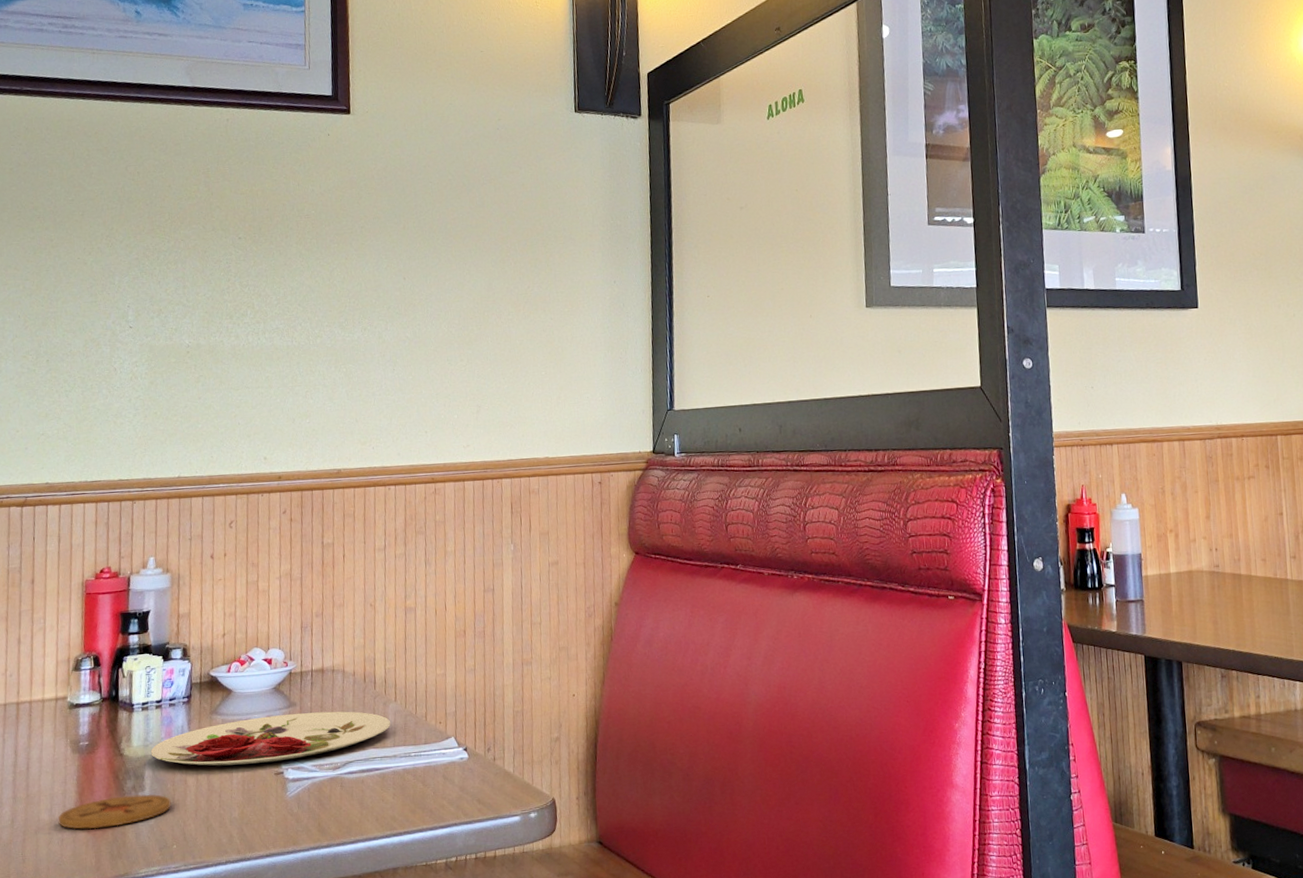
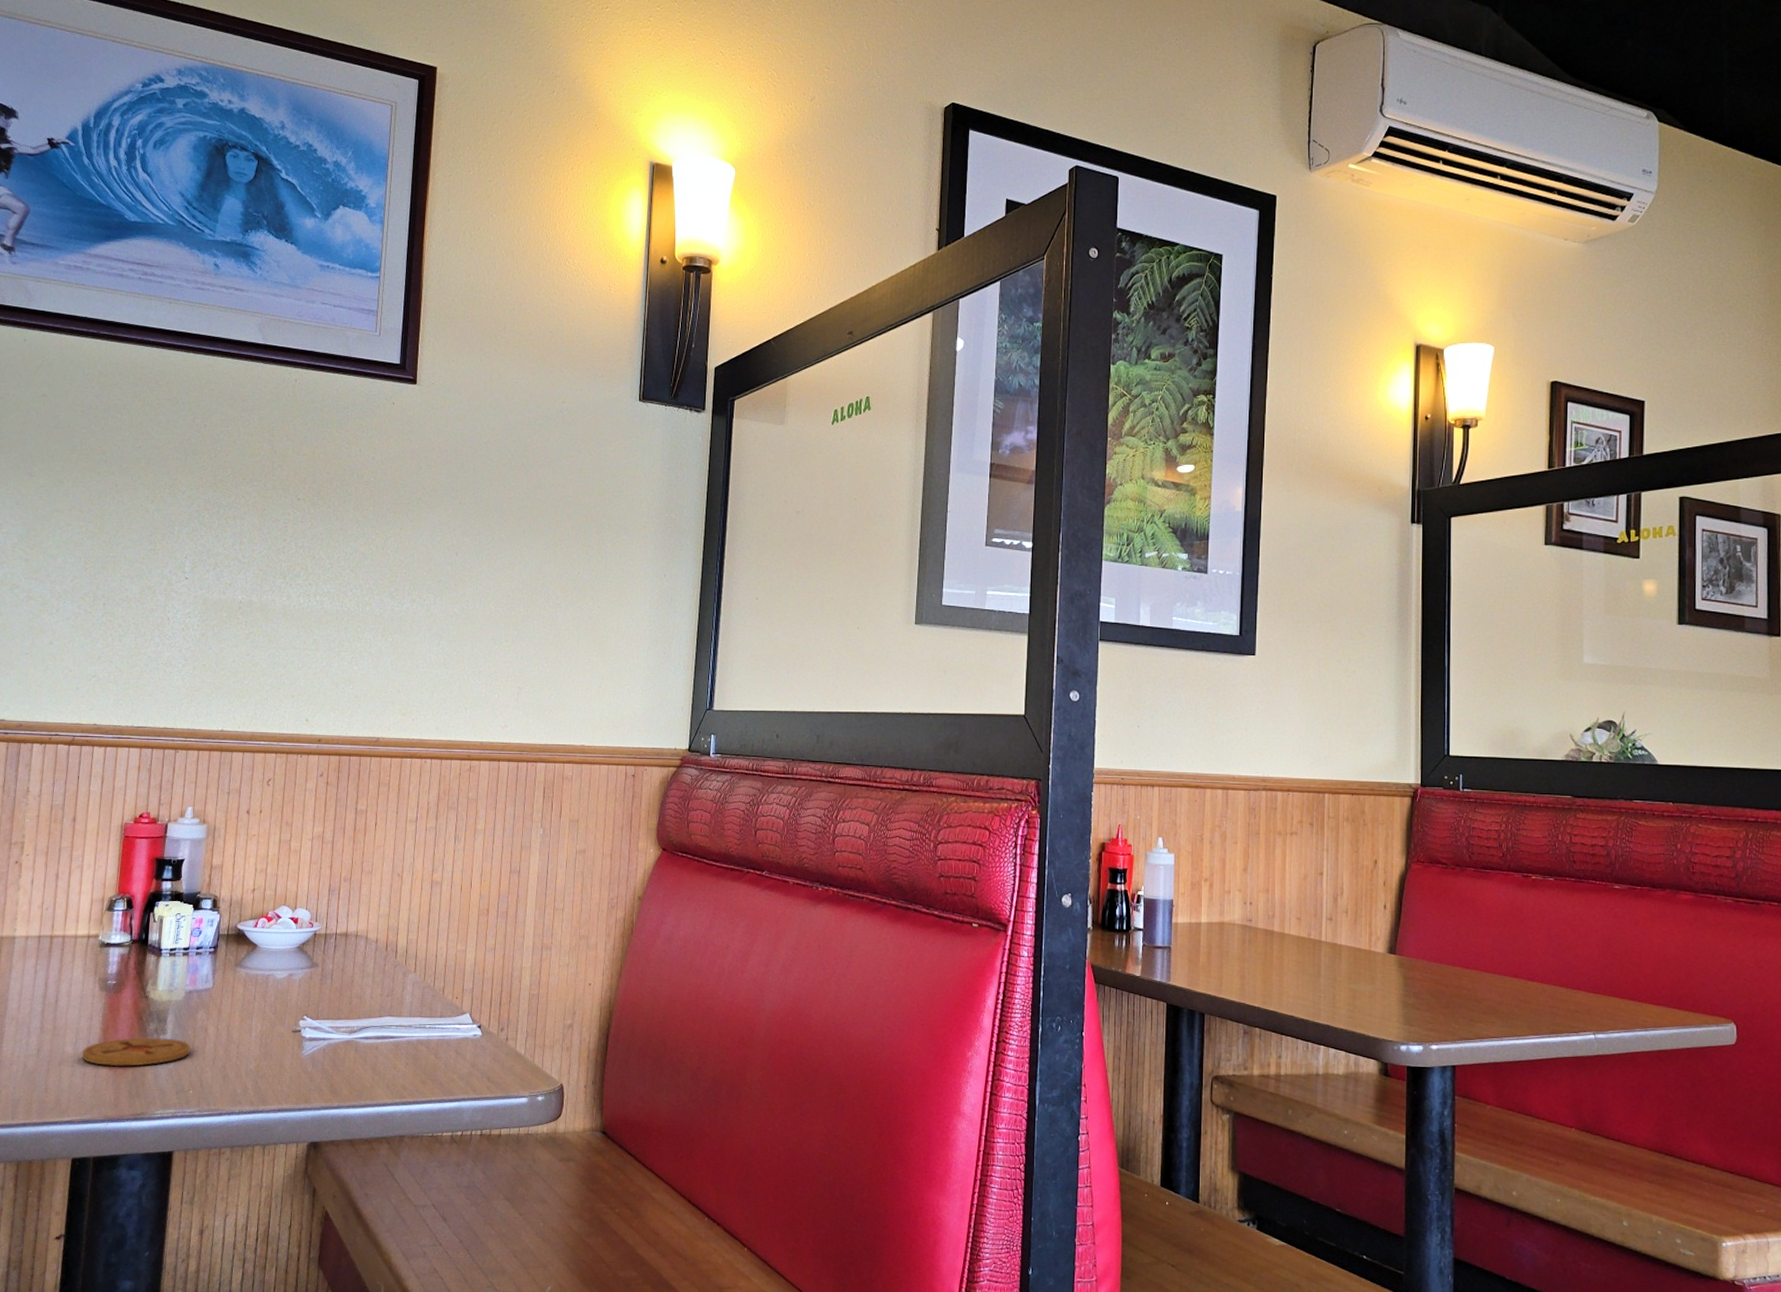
plate: present [150,711,391,766] -> none [174,974,409,1020]

